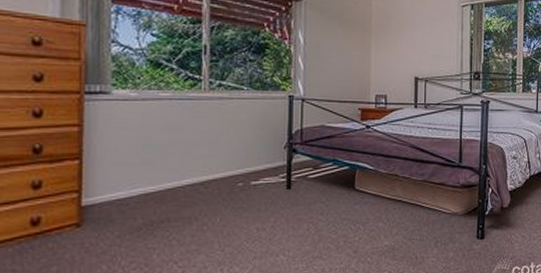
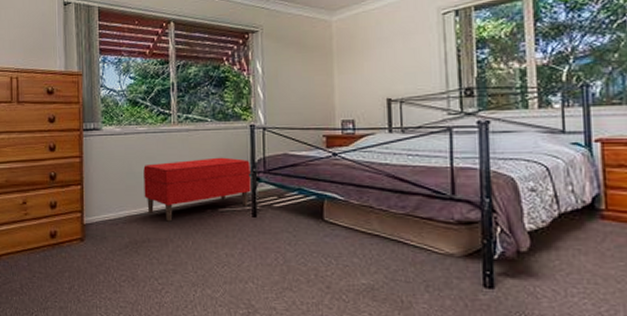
bench: none [164,128,287,198] -> present [143,157,251,222]

